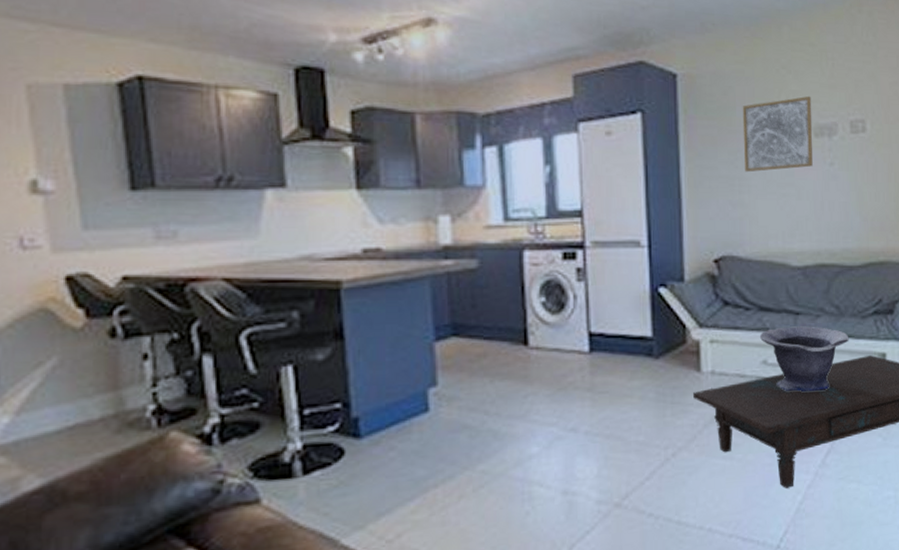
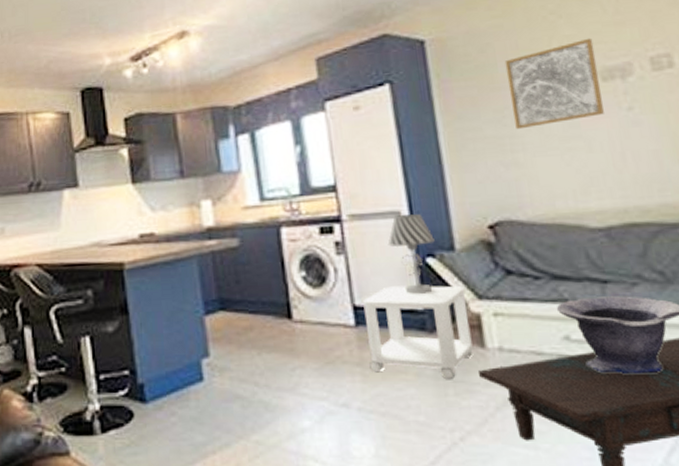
side table: none [598,314,690,402] -> present [363,285,473,380]
table lamp: none [626,244,668,322] -> present [388,213,435,294]

